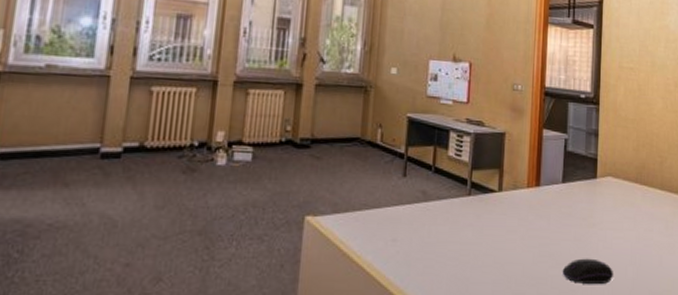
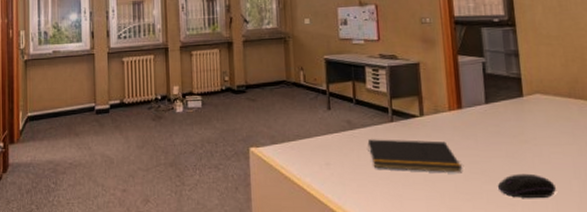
notepad: none [440,214,533,256] -> present [367,139,463,173]

